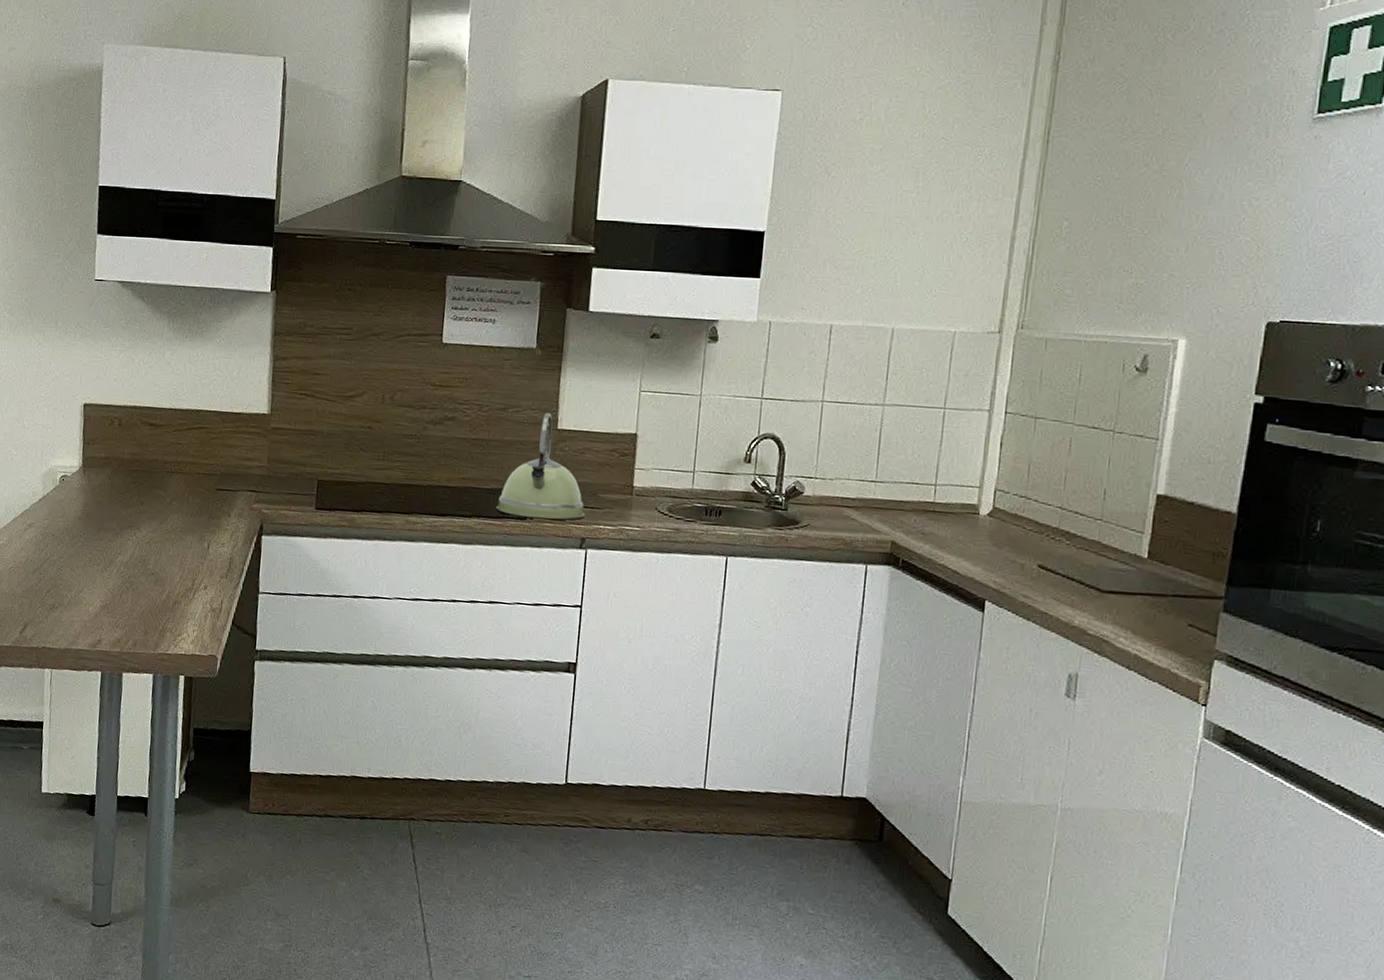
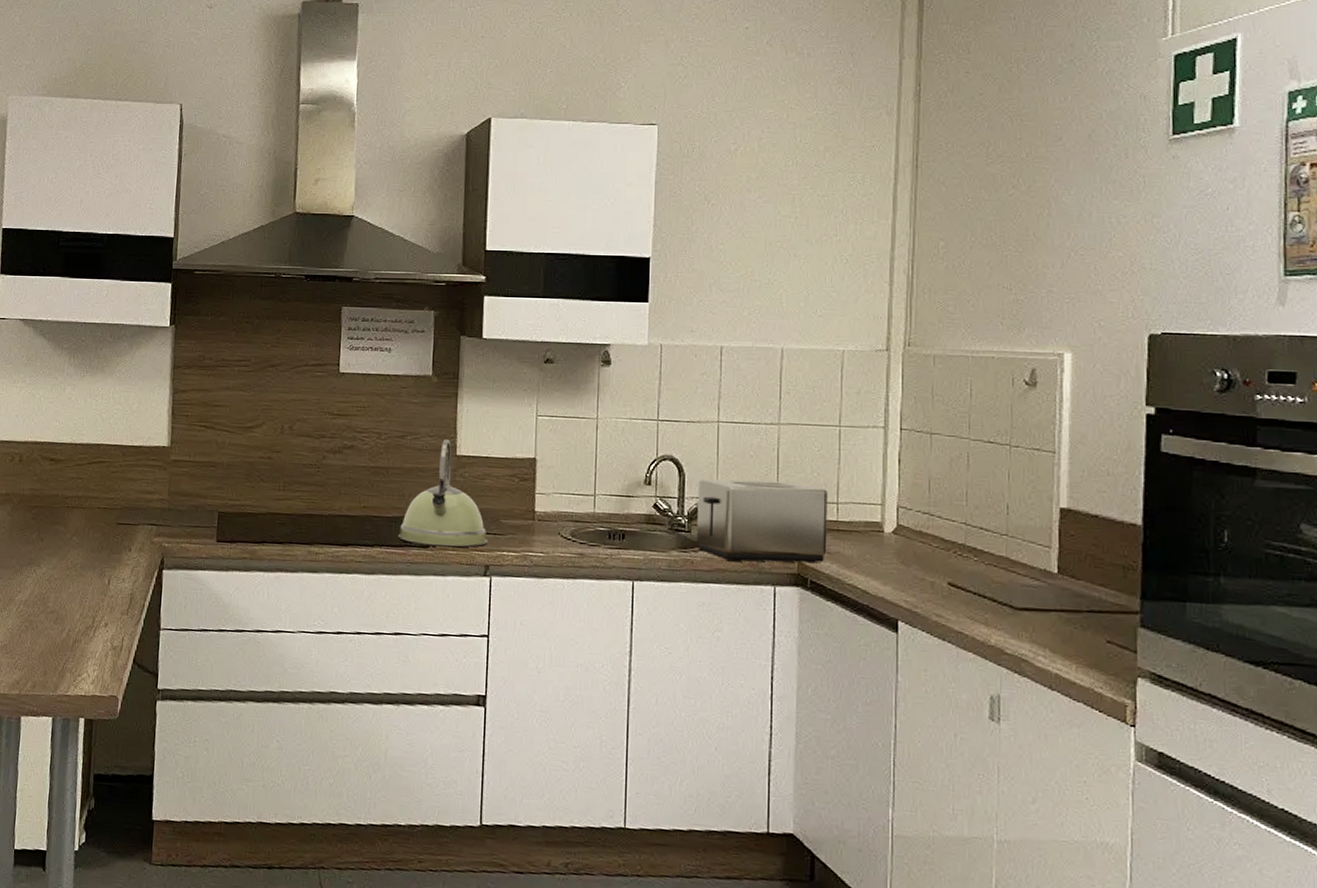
toaster: none [792,458,927,543] -> present [696,479,828,563]

